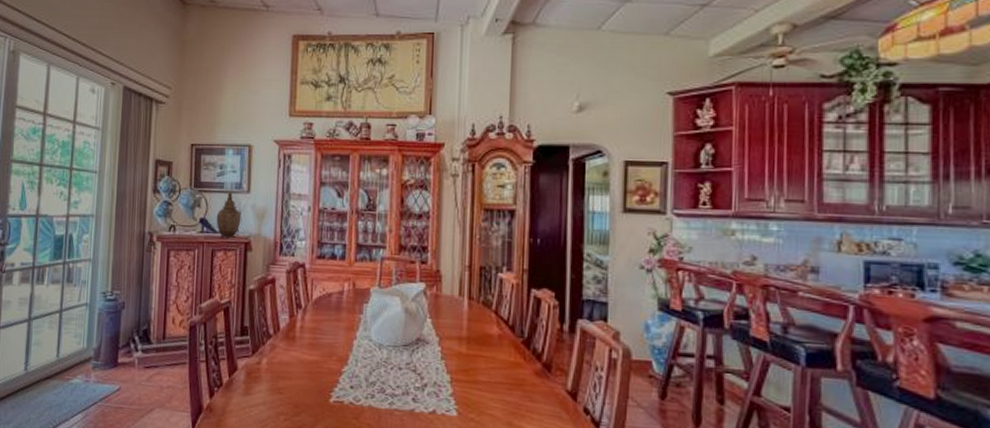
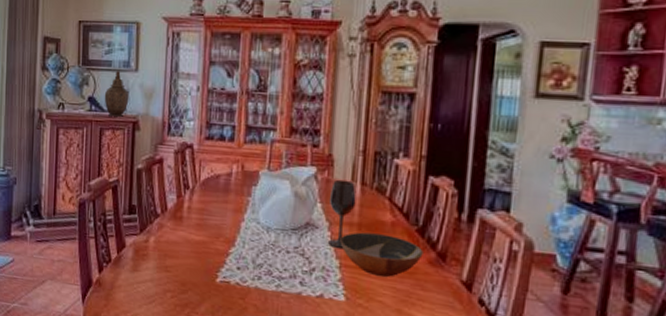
wine glass: none [439,294,464,363] -> present [328,179,357,248]
bowl: none [450,346,530,390] -> present [340,232,423,277]

